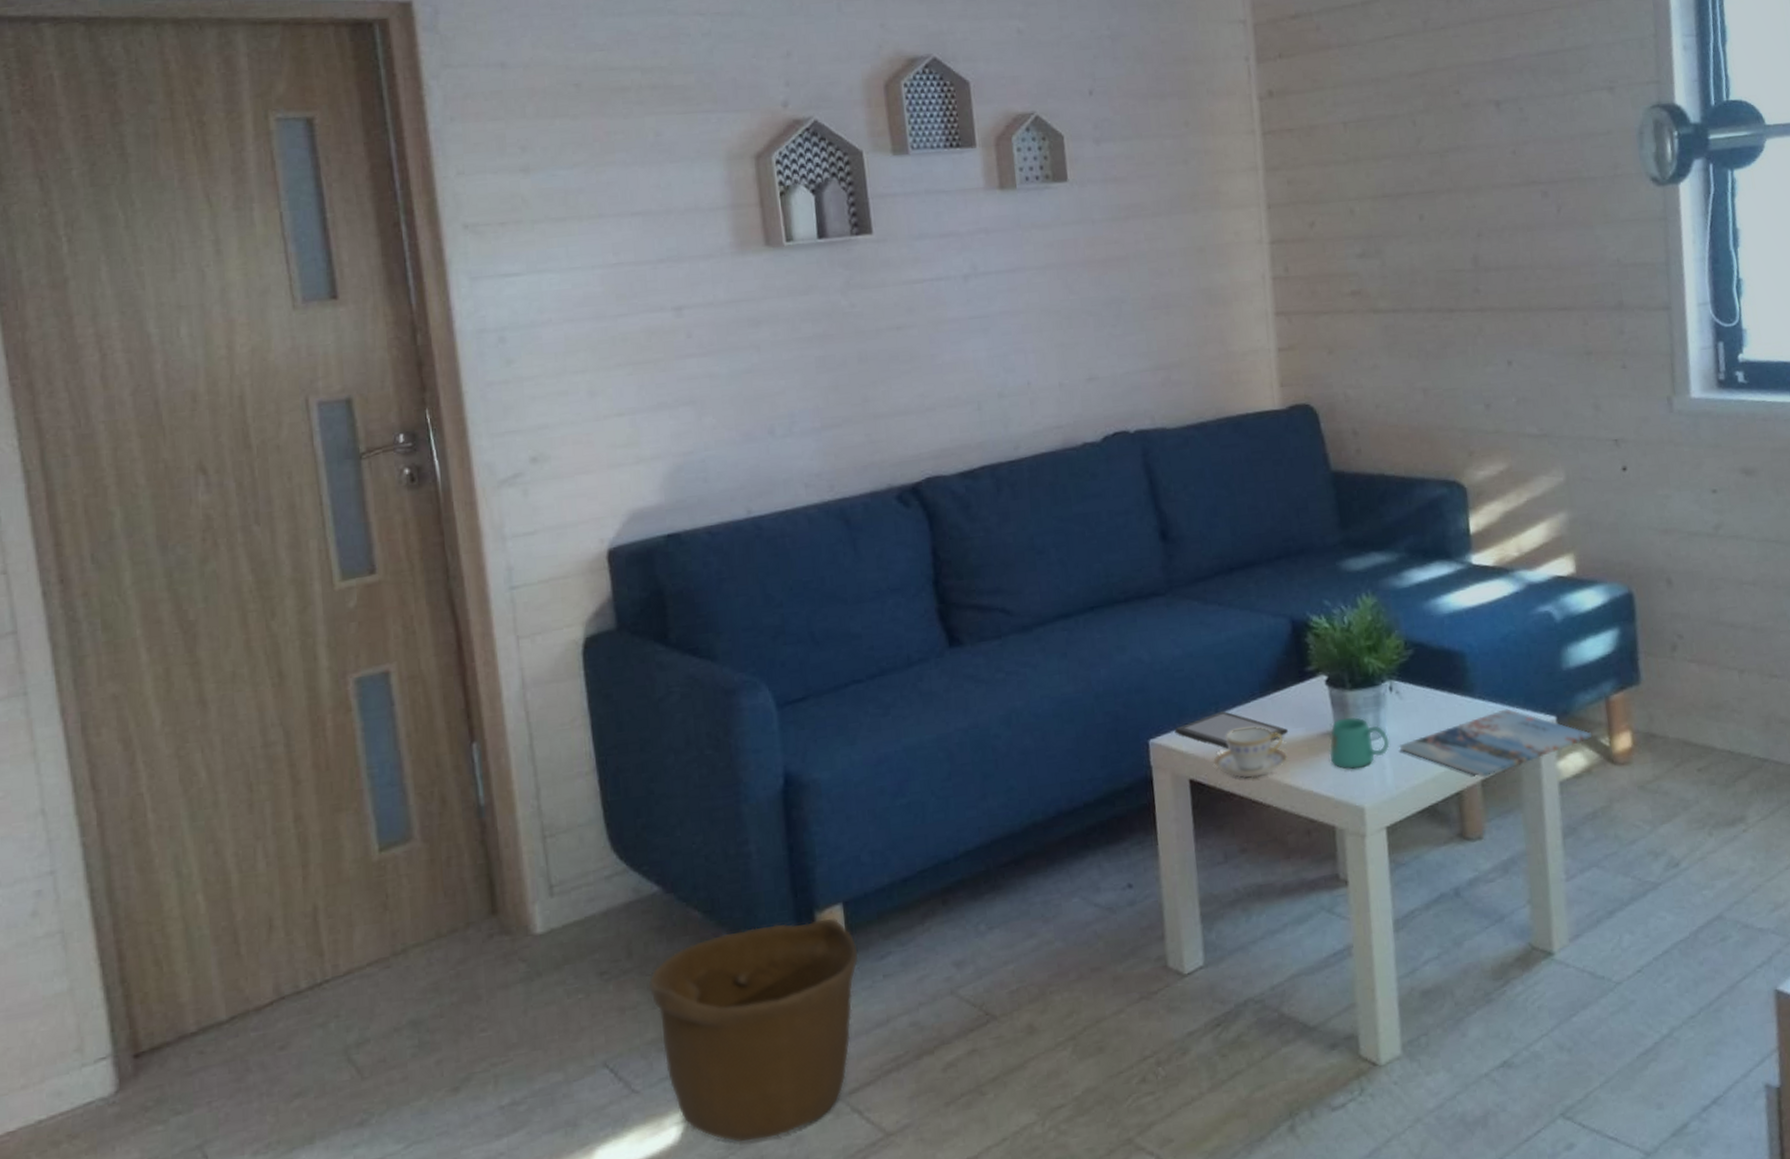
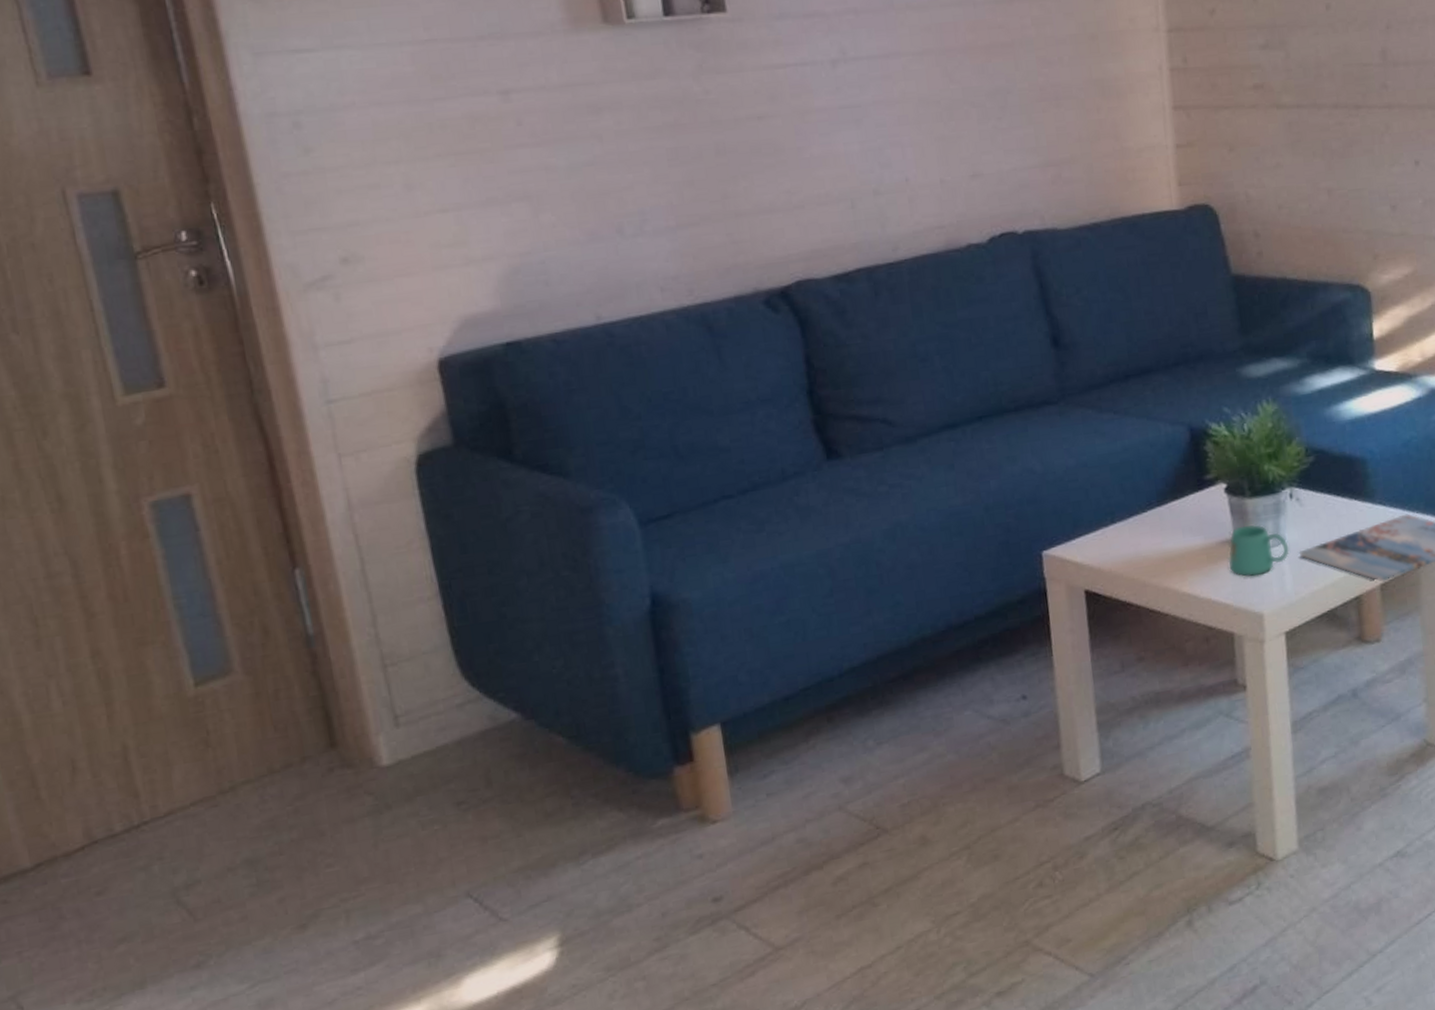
basket: present [648,918,859,1143] -> none [512,739,740,964]
tablet: present [1174,710,1288,749] -> none [1068,520,1186,559]
teacup: present [1213,726,1287,779] -> none [1109,536,1185,588]

